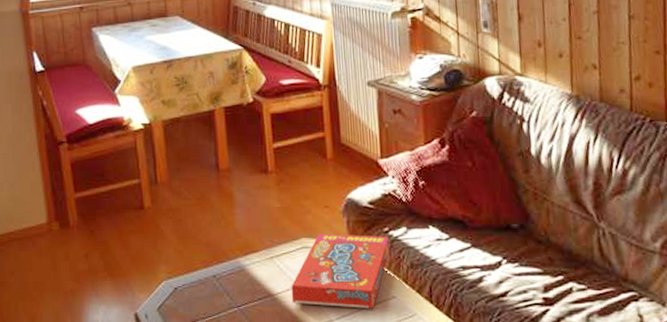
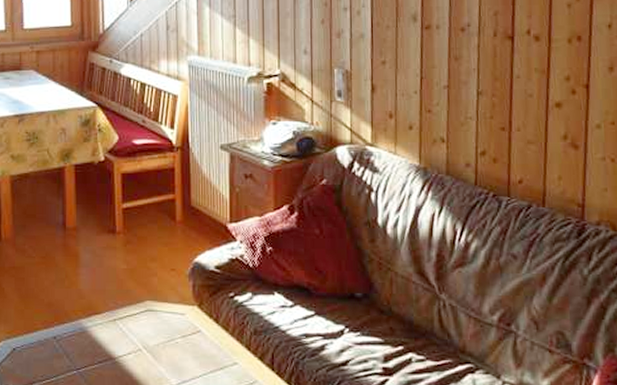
snack box: present [291,233,390,309] -> none [132,297,235,375]

